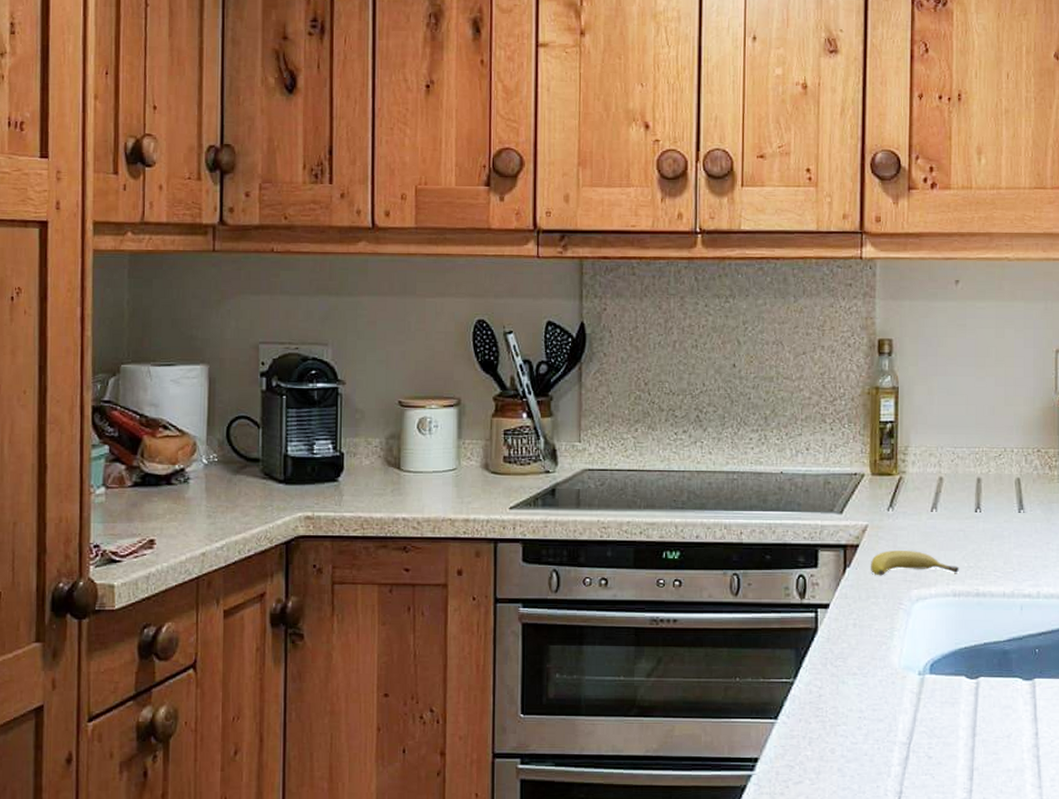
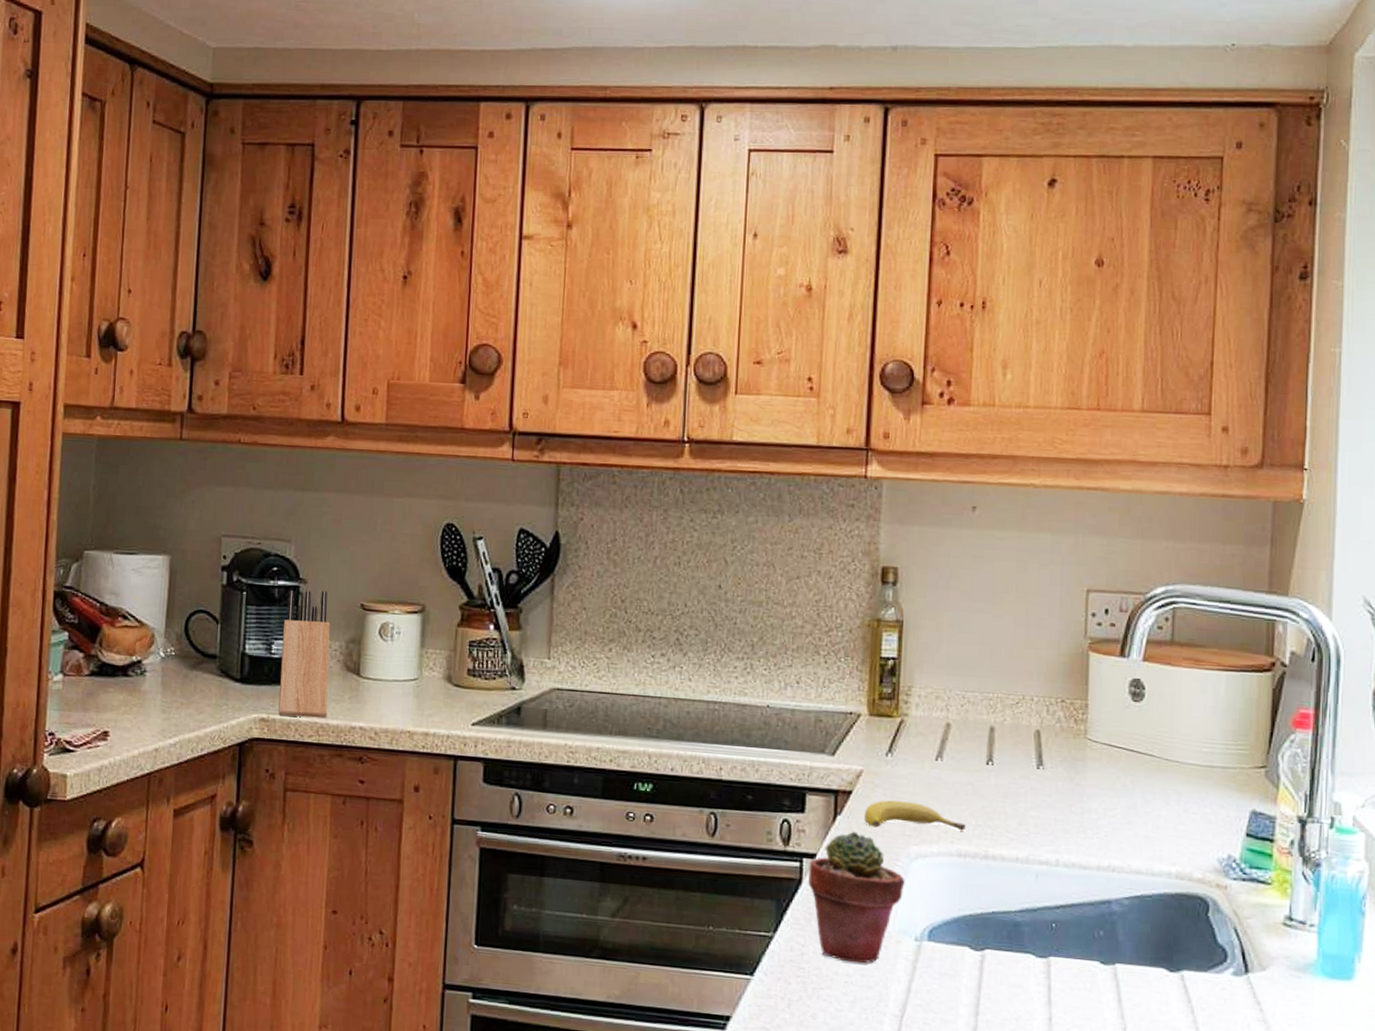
knife block: none [323,390,371,512] -> present [278,590,331,719]
potted succulent: none [823,581,908,700] -> present [808,831,905,964]

